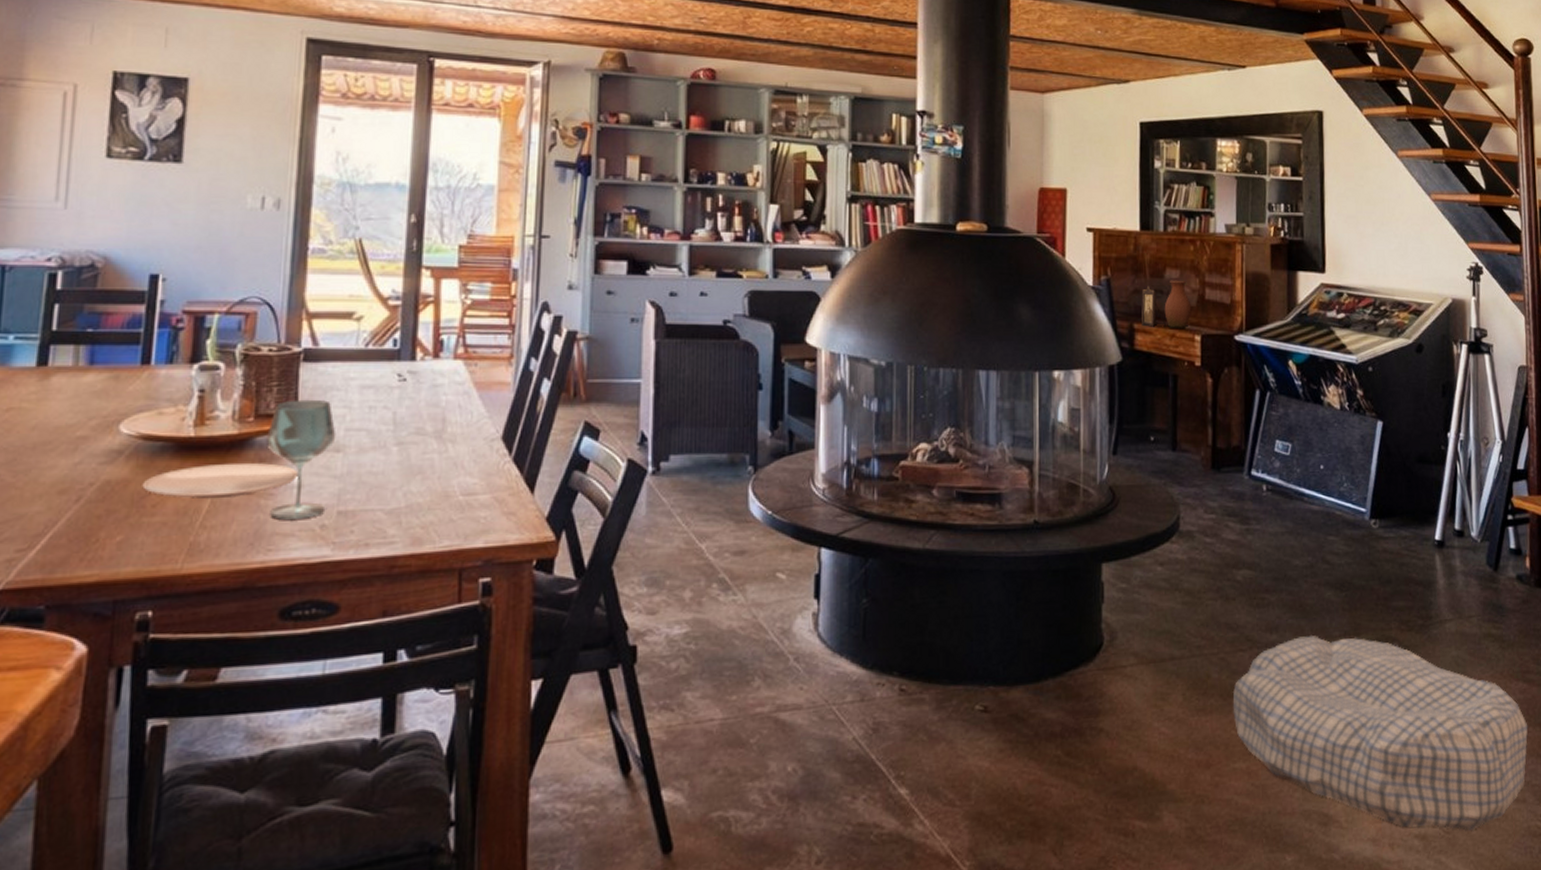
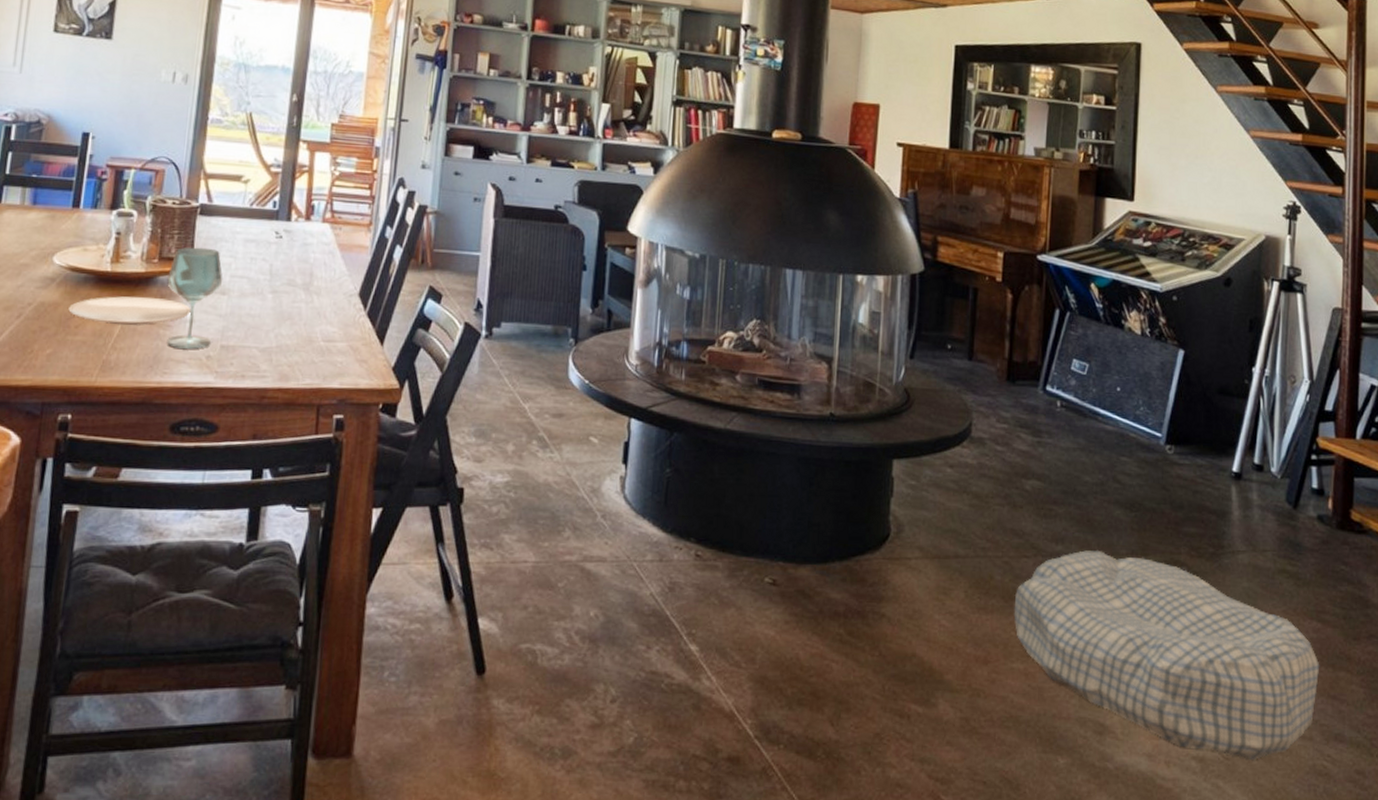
photo frame: present [1141,285,1166,328] -> none [946,201,969,242]
vase: present [1164,280,1192,330] -> none [968,197,996,246]

